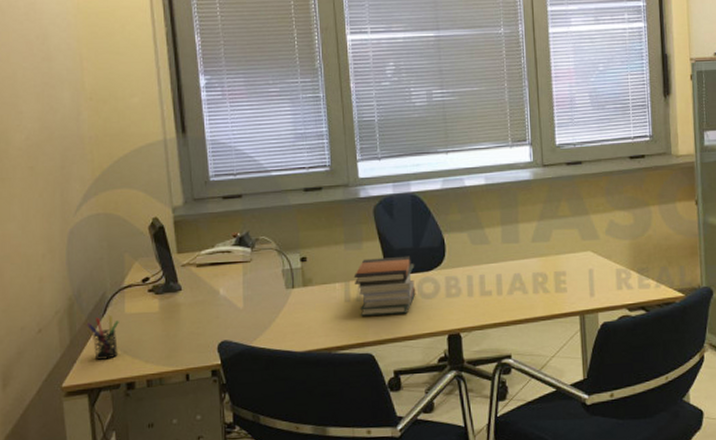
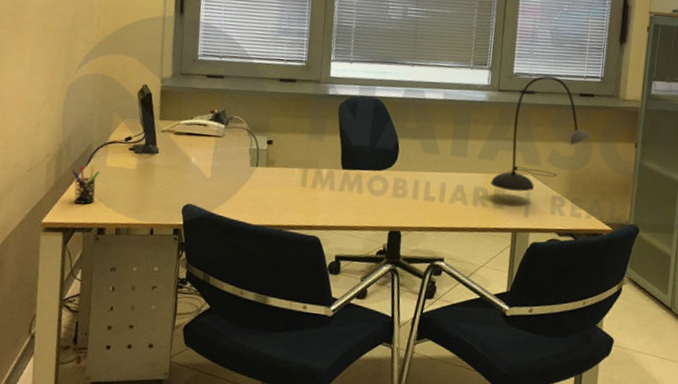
book stack: present [353,256,416,316] -> none [311,150,368,206]
desk lamp: none [549,142,648,271] -> present [491,76,591,192]

